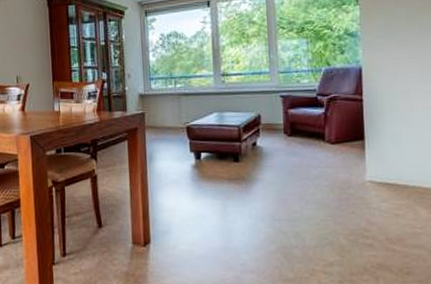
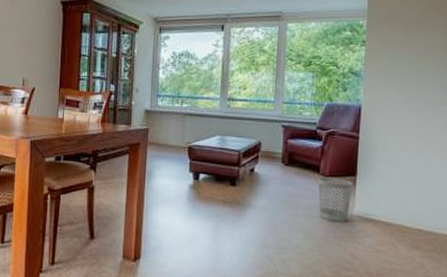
wastebasket: none [324,143,362,189] -> present [318,176,353,222]

